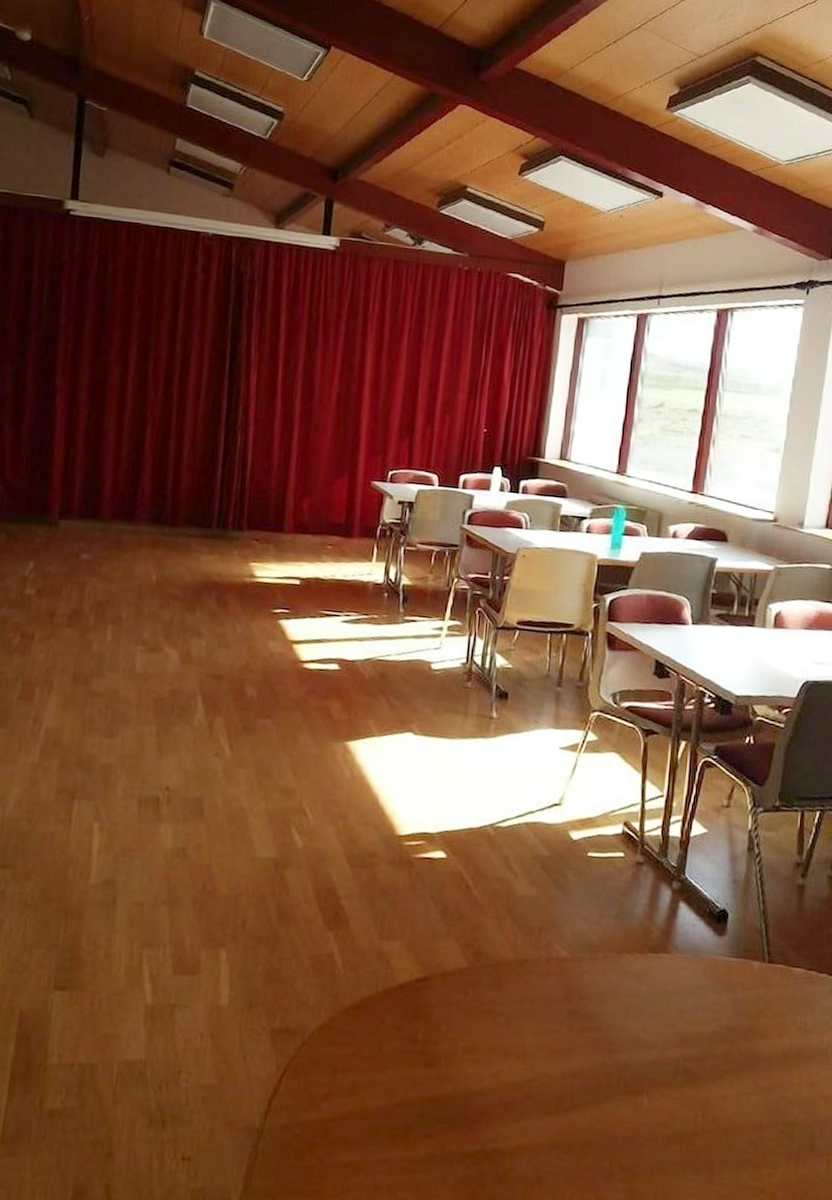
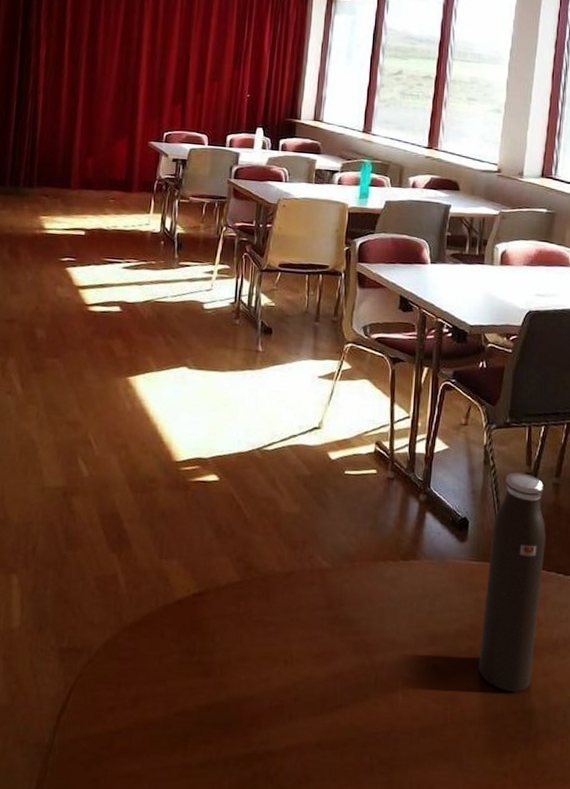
water bottle: none [735,861,818,1103] -> present [478,472,546,692]

